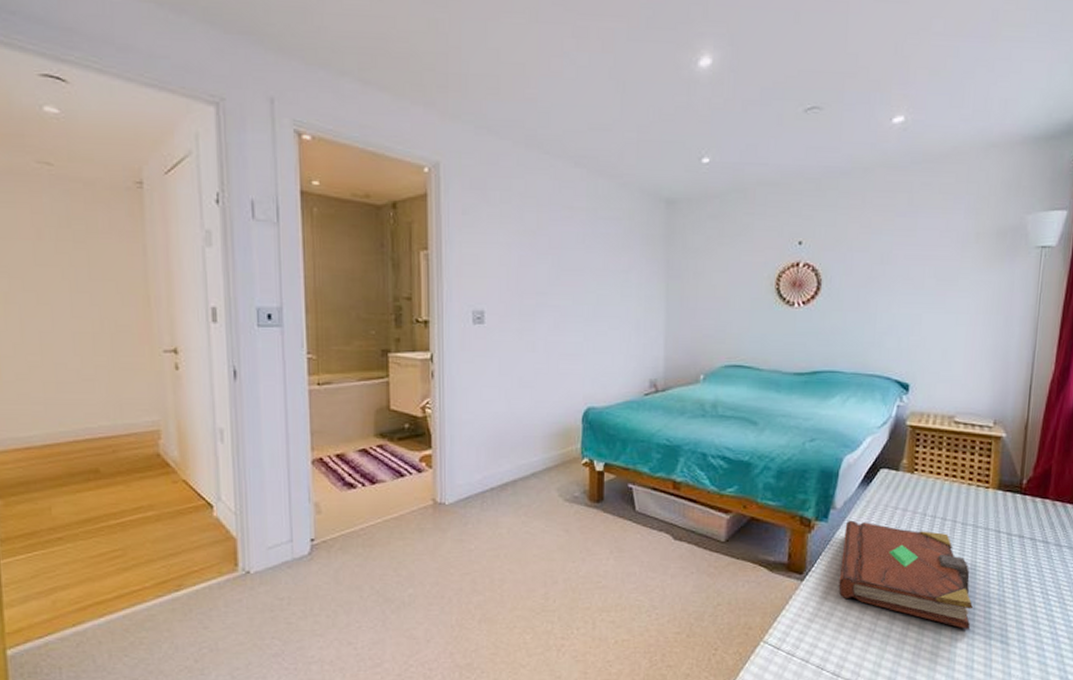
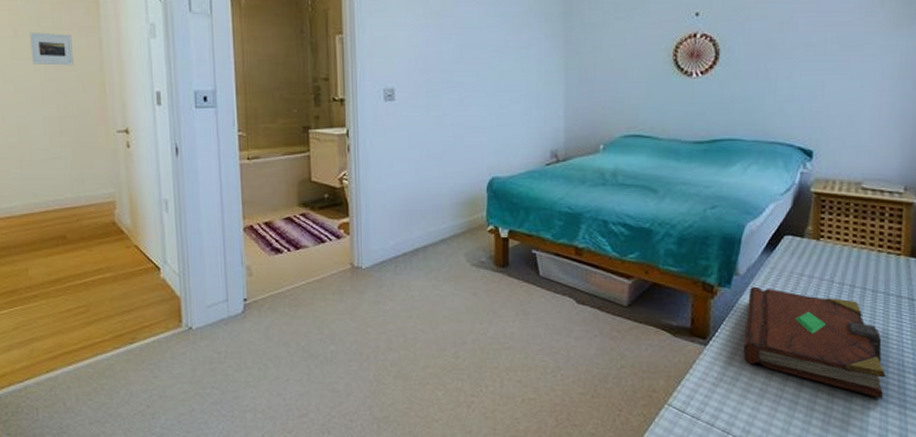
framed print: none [57,235,112,275] -> present [30,32,74,66]

